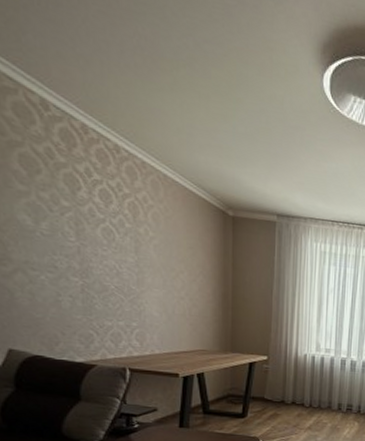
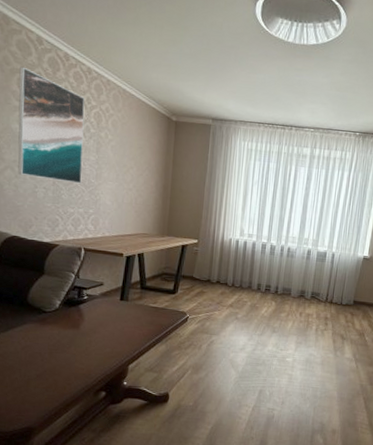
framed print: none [20,138,119,291] -> present [18,66,85,184]

